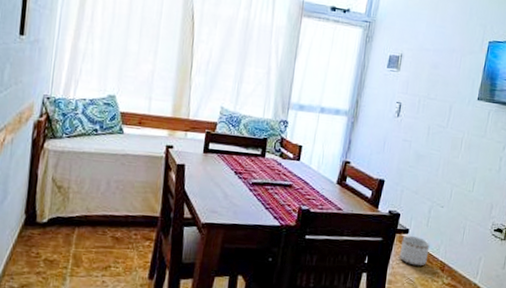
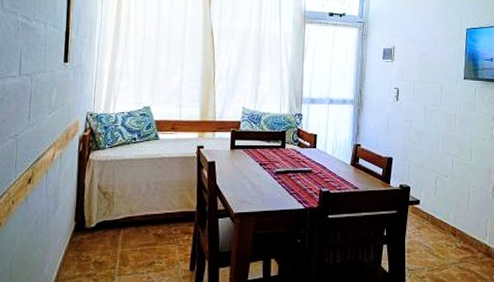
planter: present [399,235,430,266] -> none [414,205,440,233]

